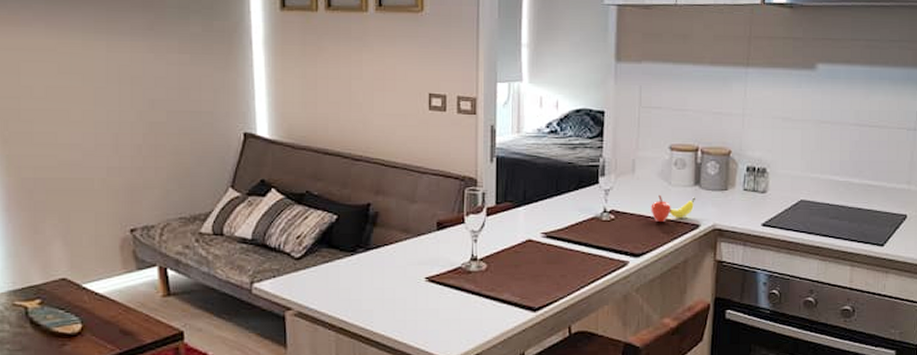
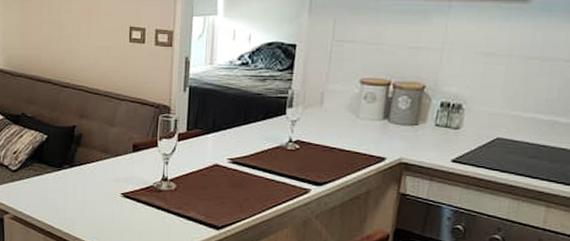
fruit: present [651,194,695,223] -> none [336,127,383,155]

